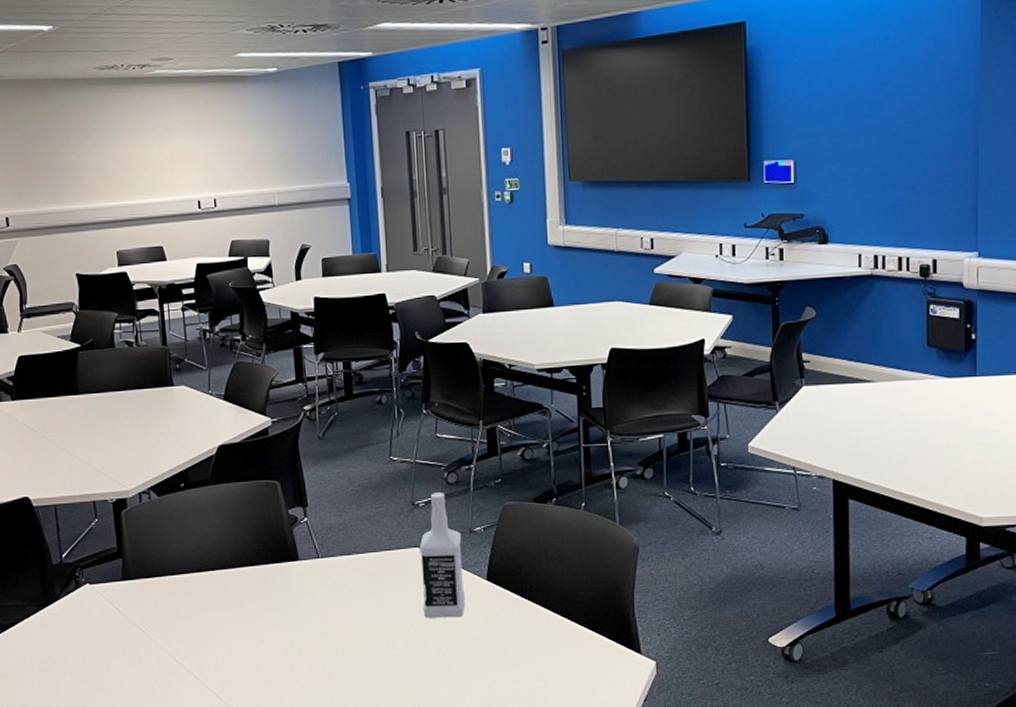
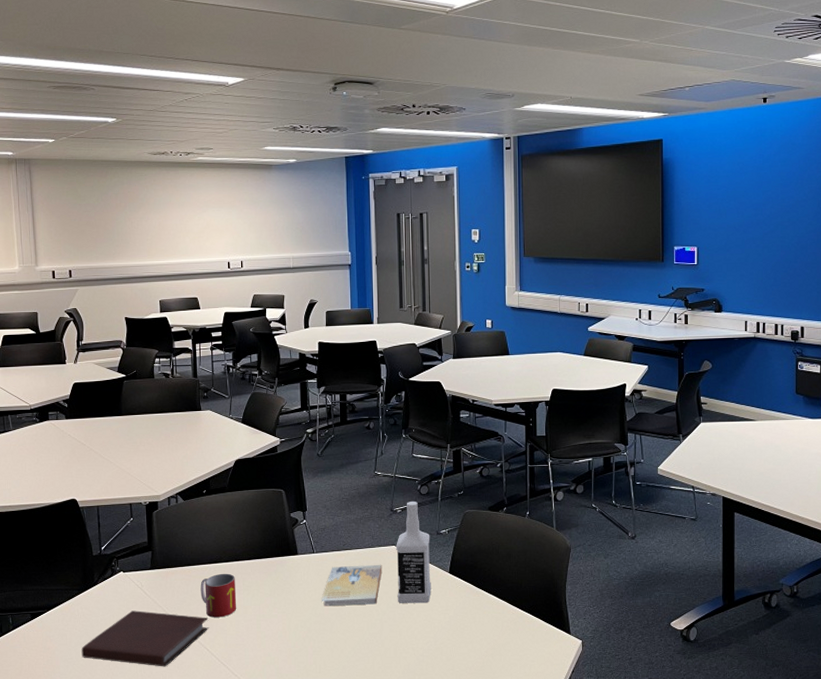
notebook: none [44,630,195,697] -> present [81,610,209,667]
mug: none [182,584,228,638] -> present [200,573,237,618]
book: none [330,570,404,623] -> present [321,564,382,607]

